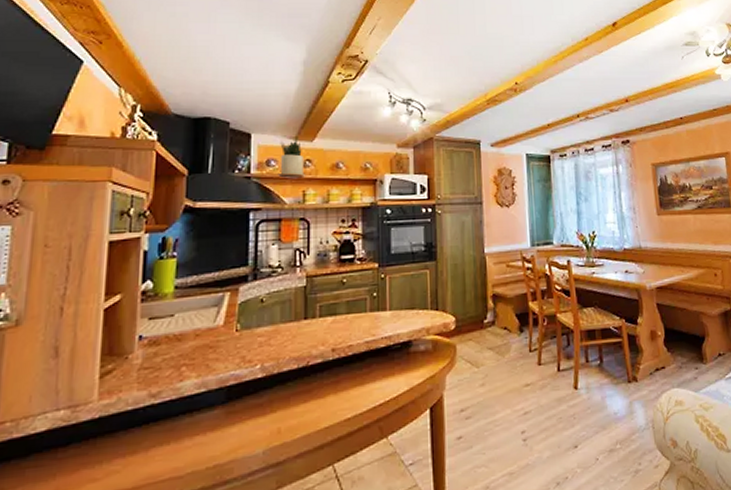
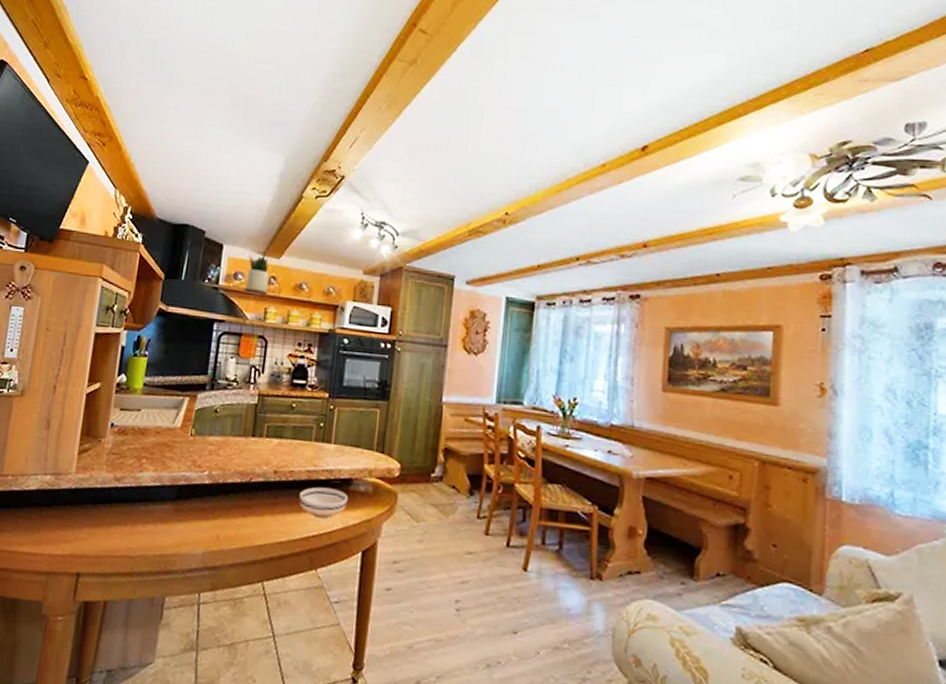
bowl: none [361,353,410,386] -> present [299,486,349,519]

